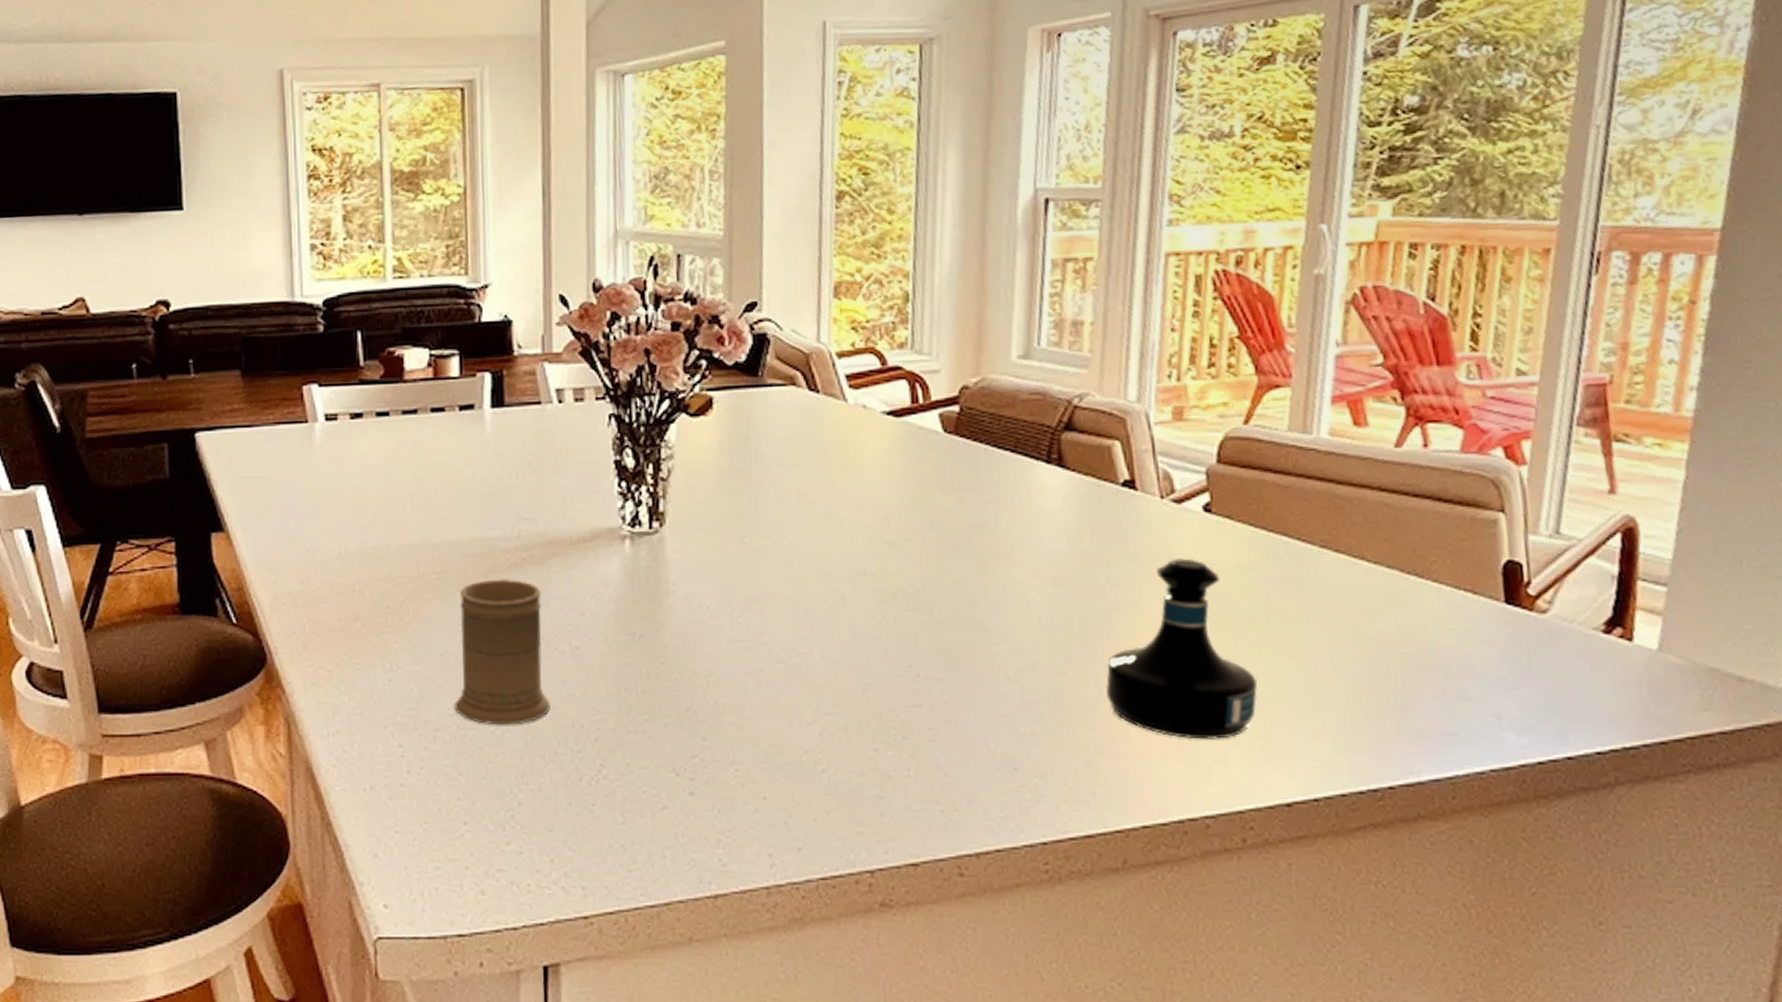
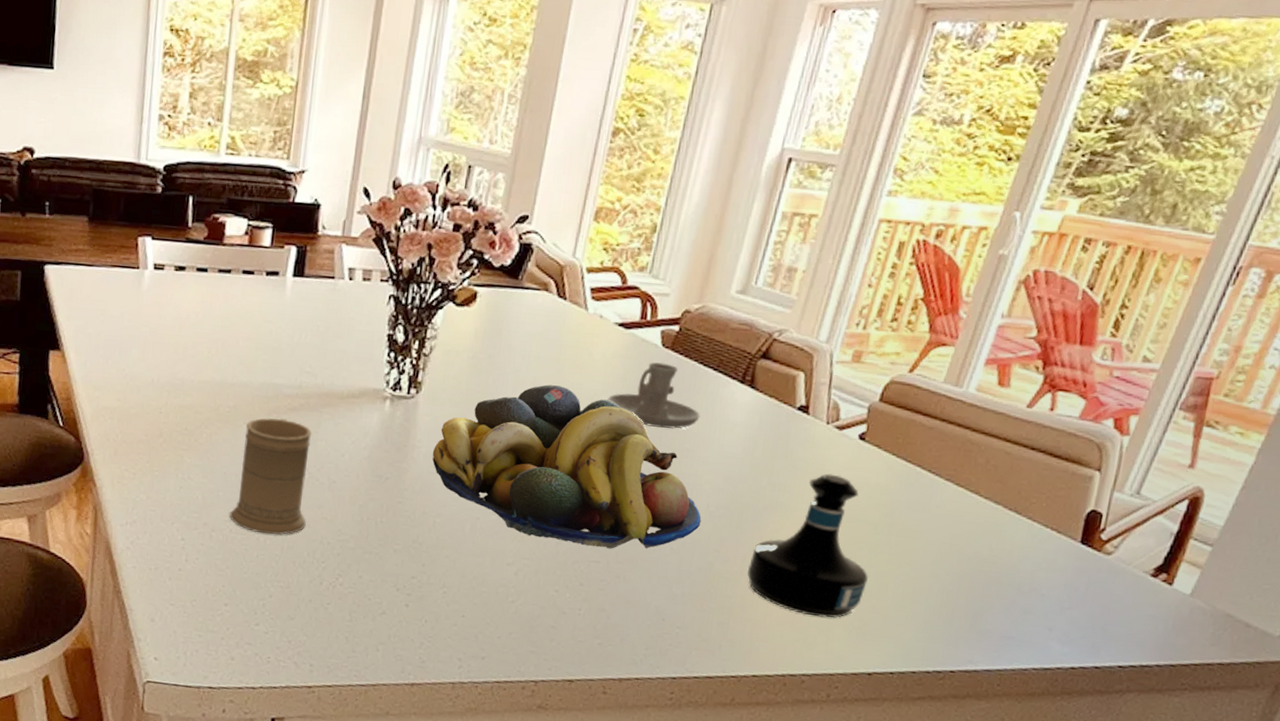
fruit bowl: none [691,495,1036,688] -> present [432,384,702,549]
candle holder: none [891,450,1007,529] -> present [607,362,700,429]

